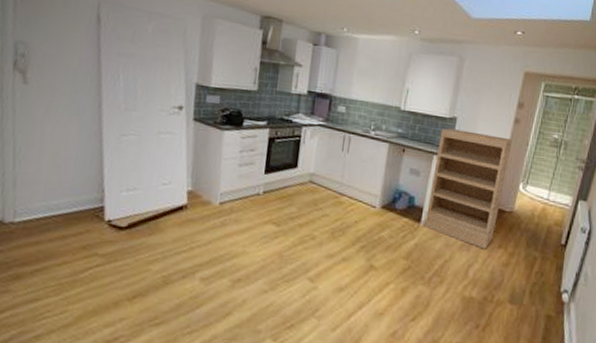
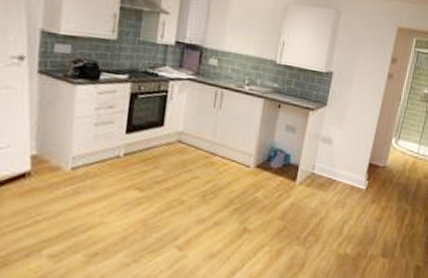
bookcase: present [425,128,512,249] -> none [301,83,386,205]

